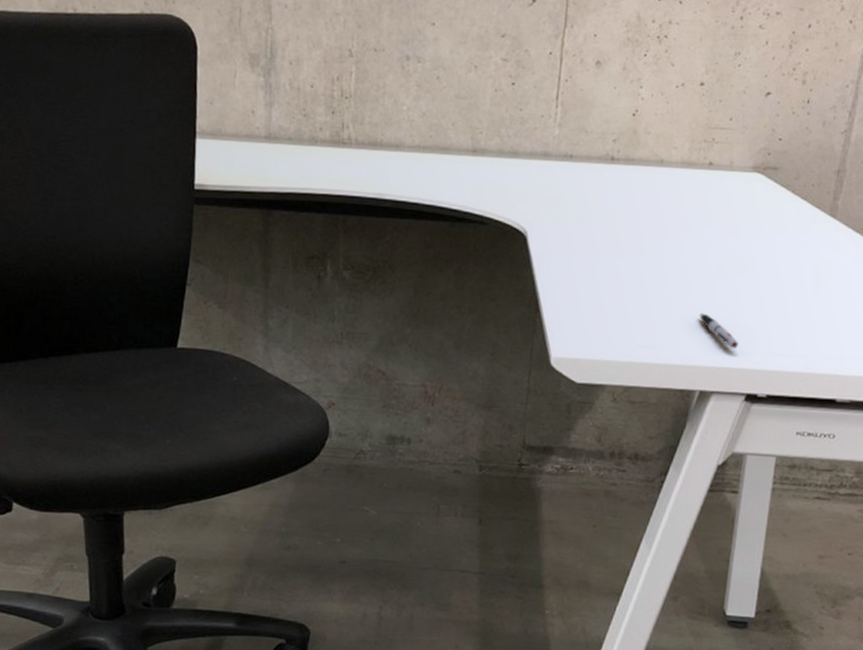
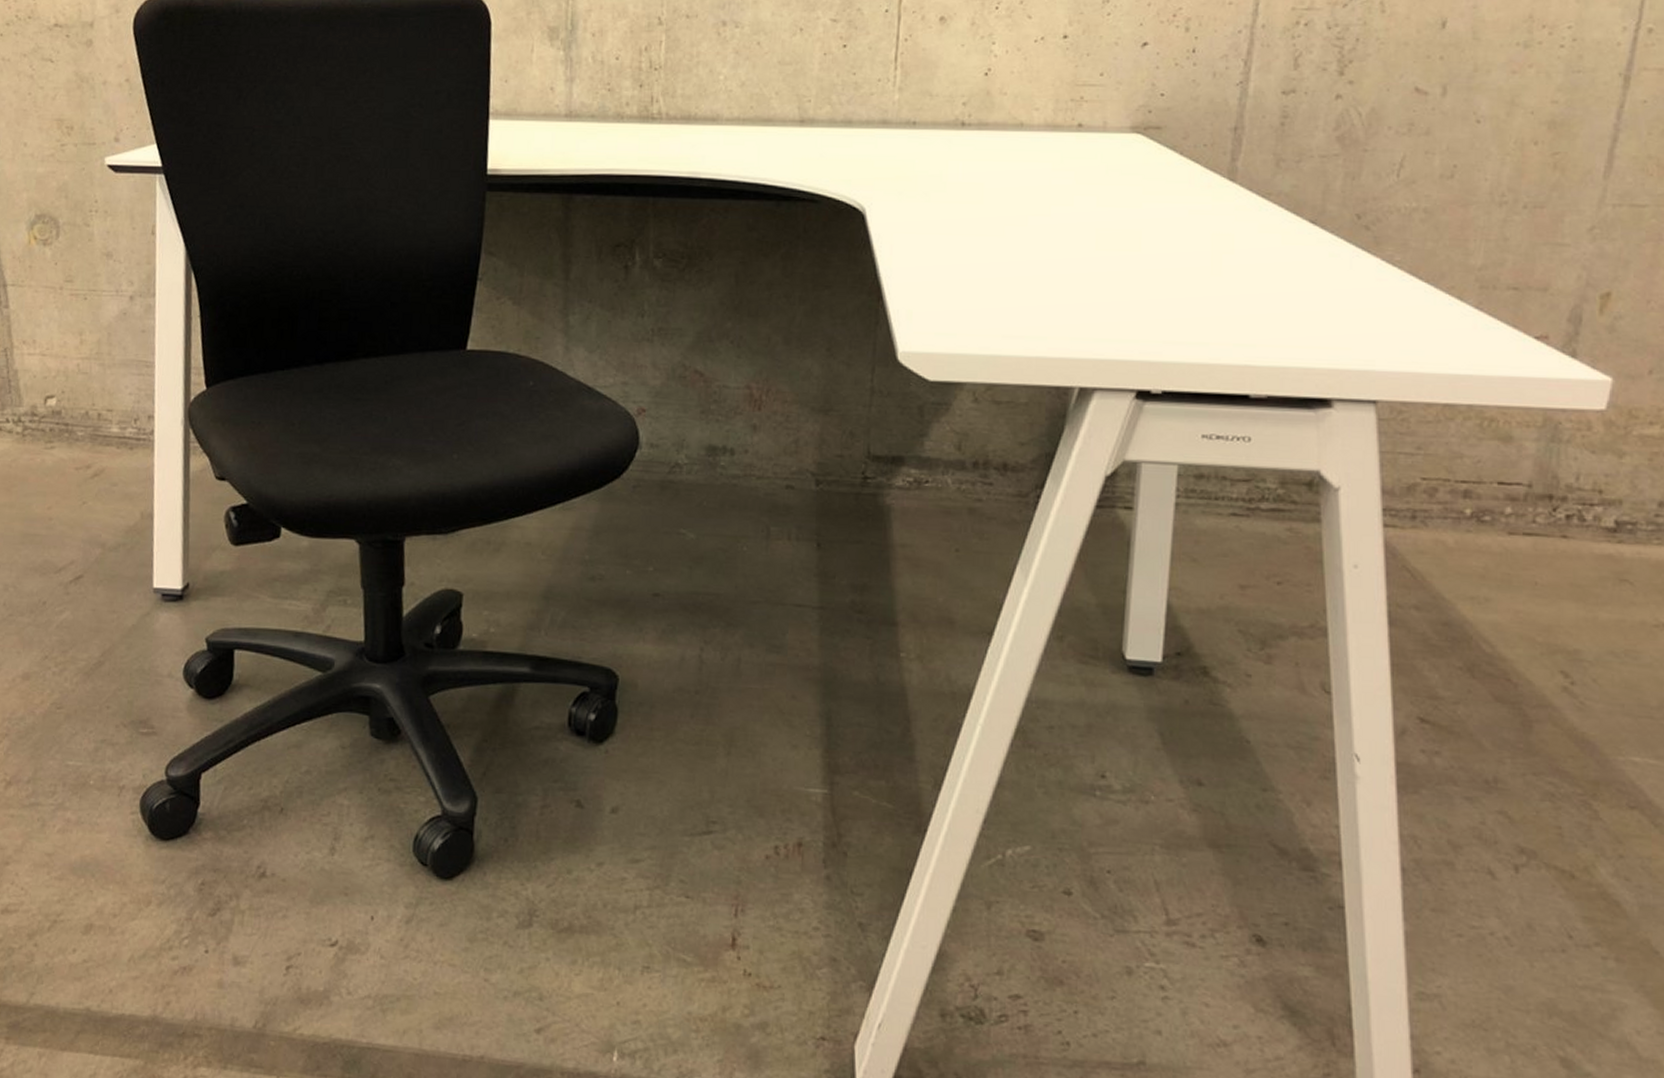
pen: present [699,313,738,348] -> none [1074,296,1124,336]

